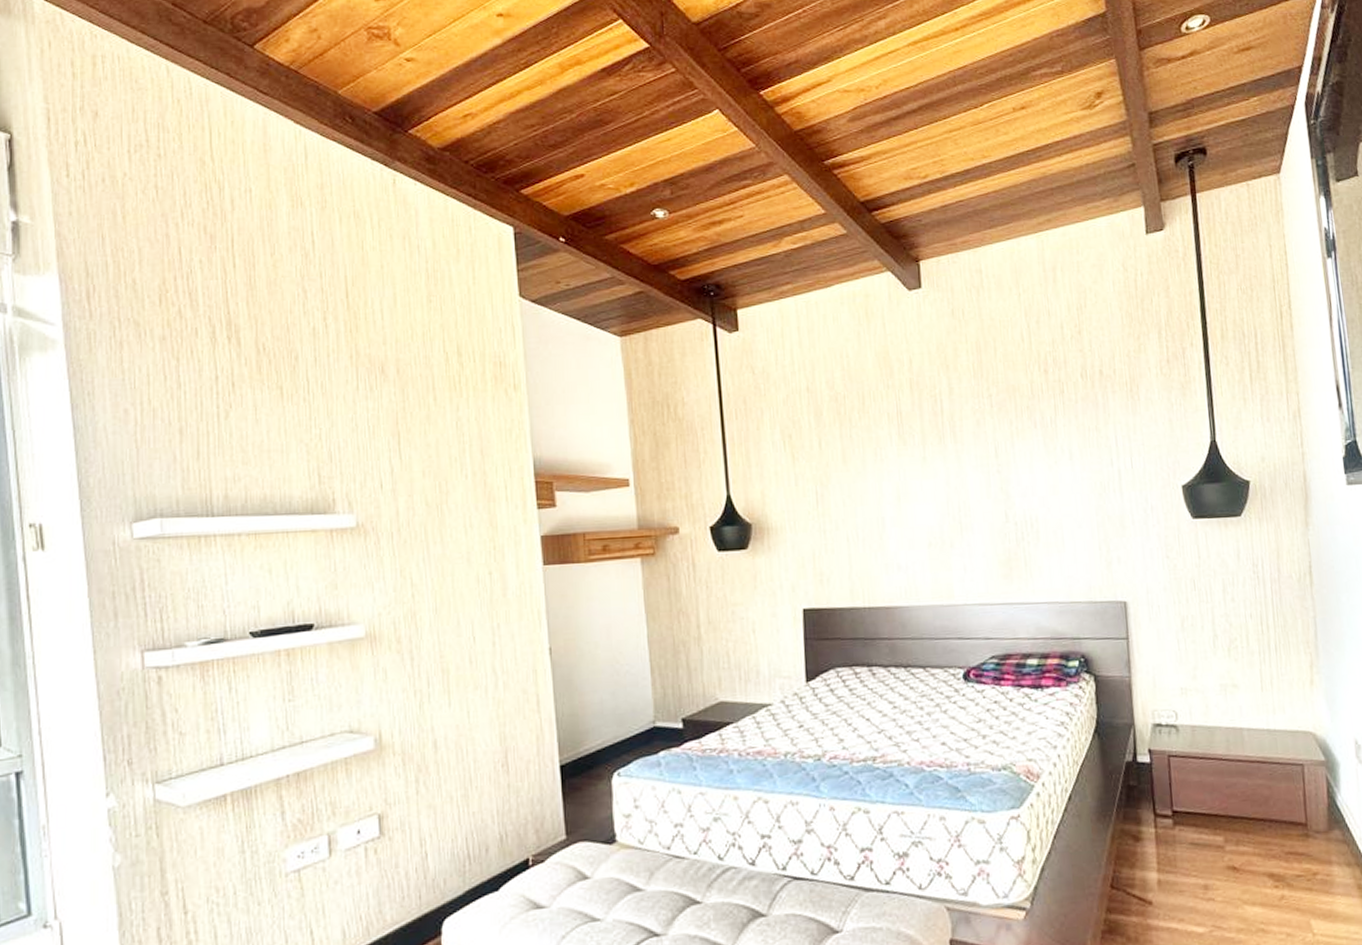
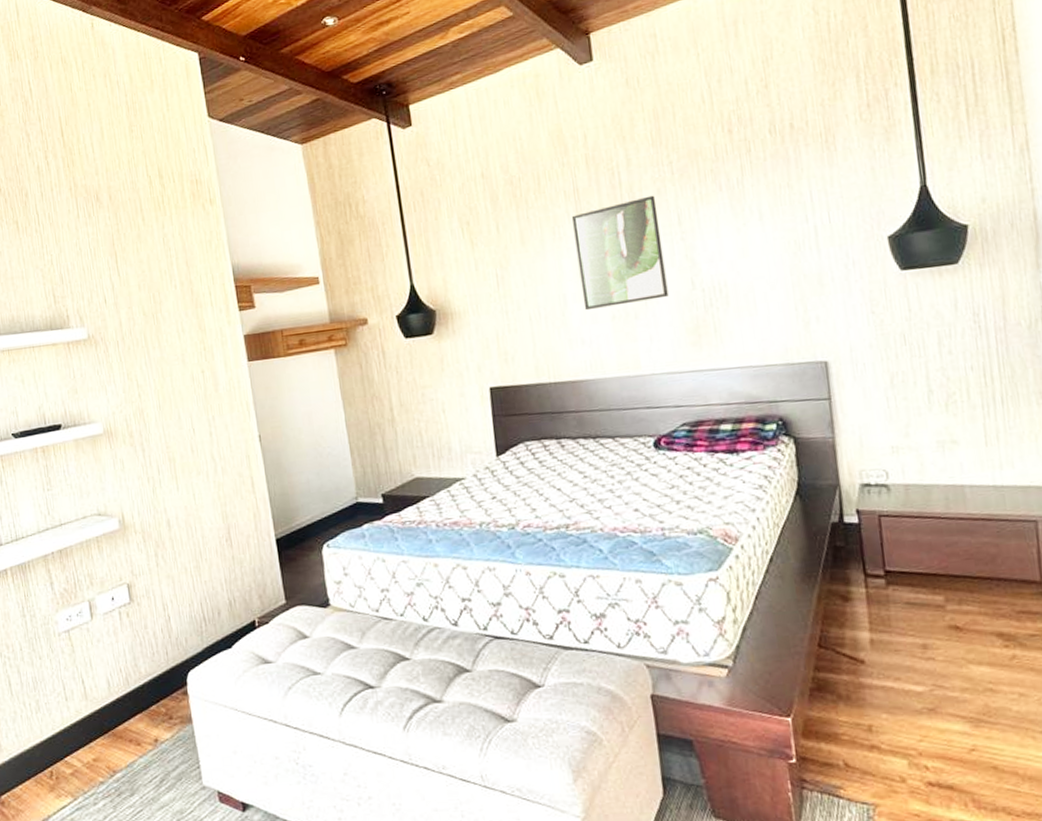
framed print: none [894,426,983,536] -> present [572,195,669,311]

